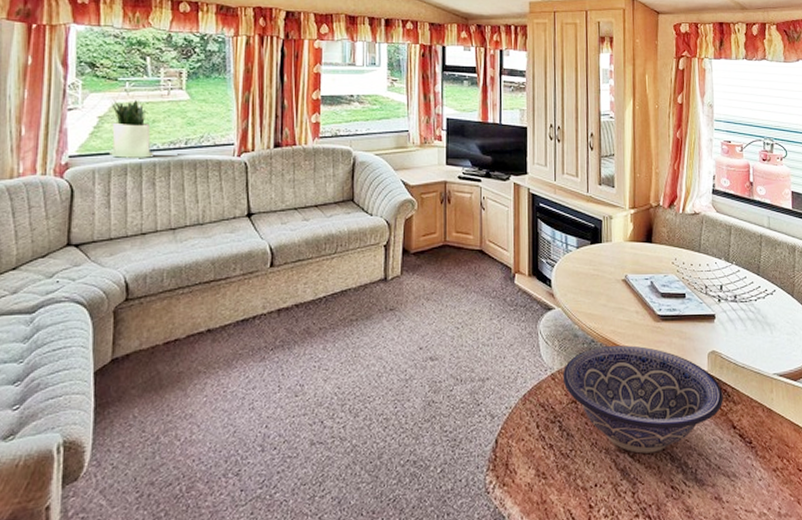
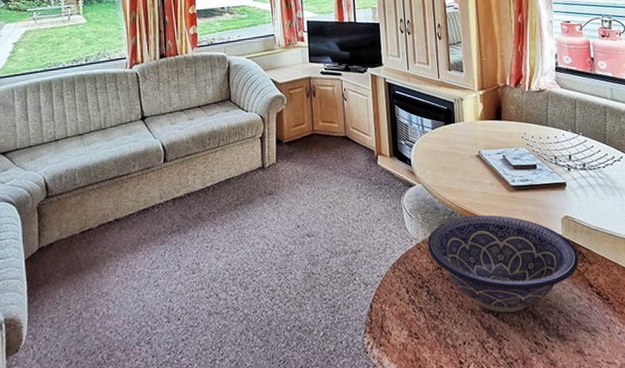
planter: present [109,99,155,158] -> none [22,26,61,77]

